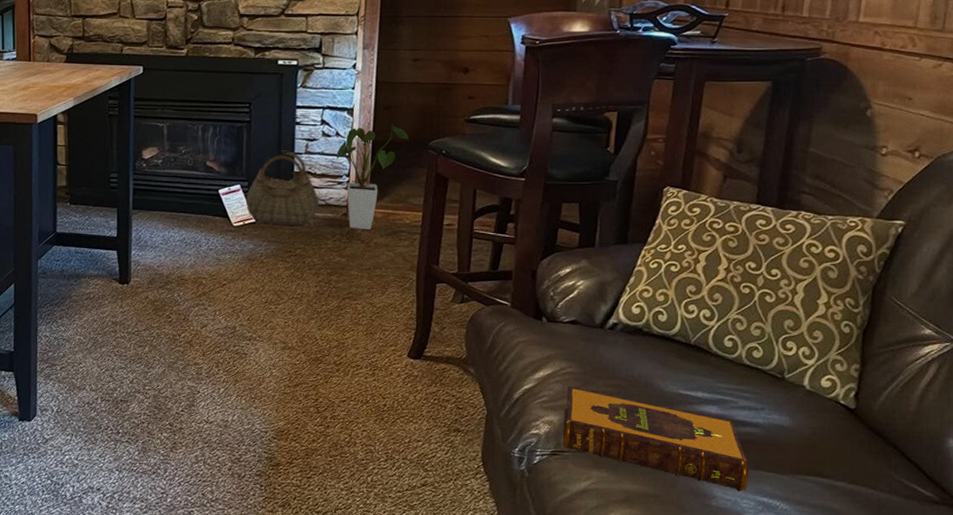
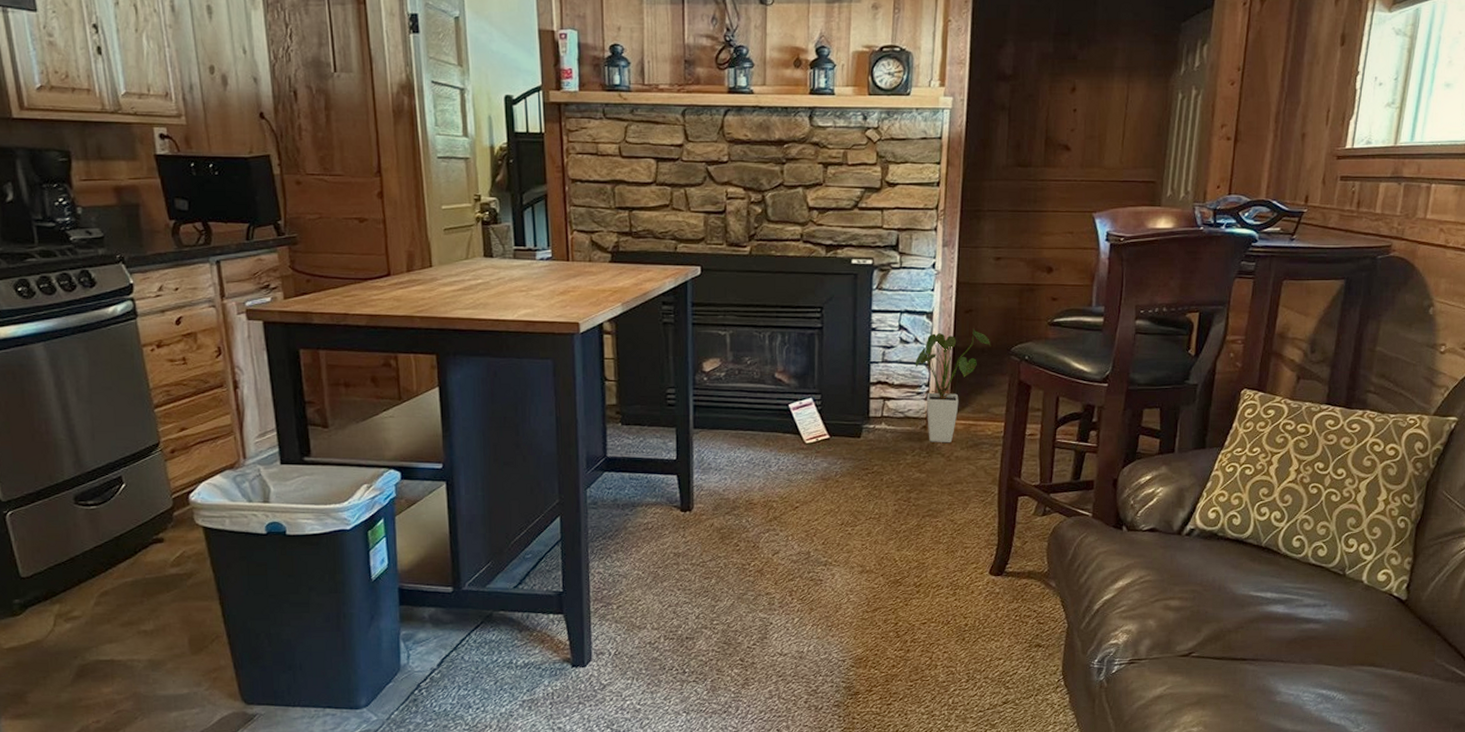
basket: present [246,150,319,226] -> none [819,359,897,441]
hardback book: present [562,386,748,492] -> none [1140,594,1310,686]

